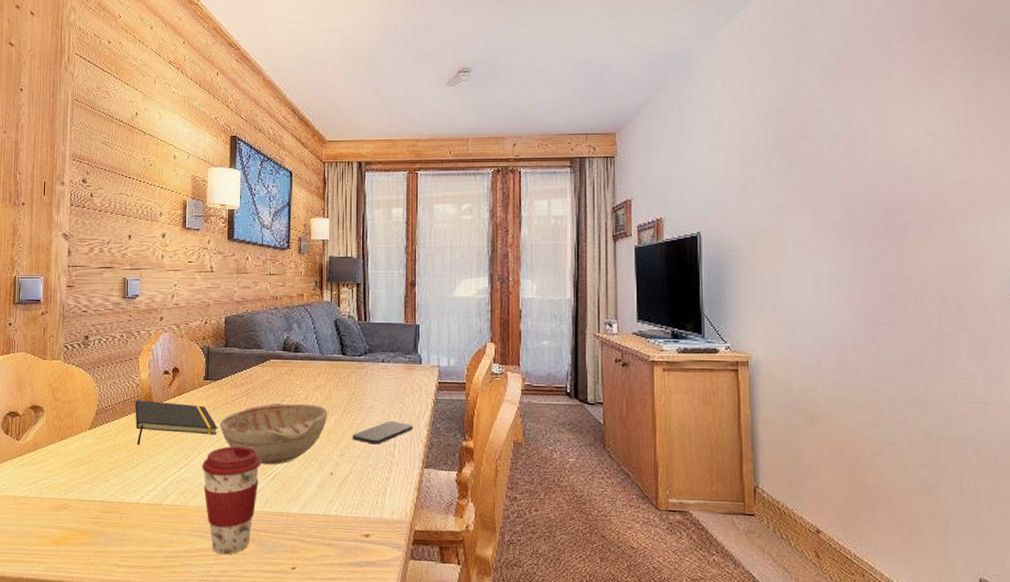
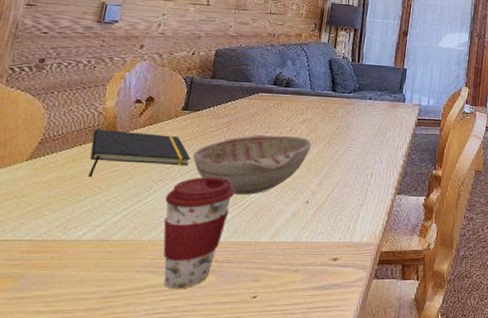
smartphone: present [353,420,414,445] -> none [333,152,391,174]

